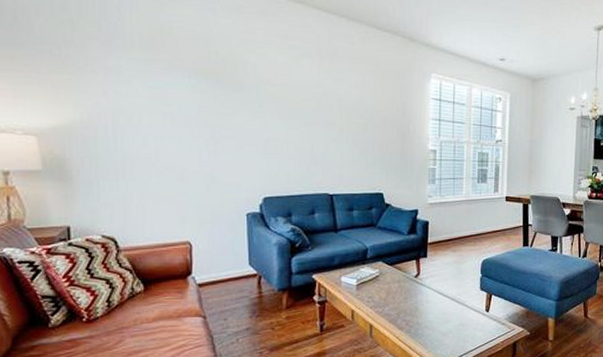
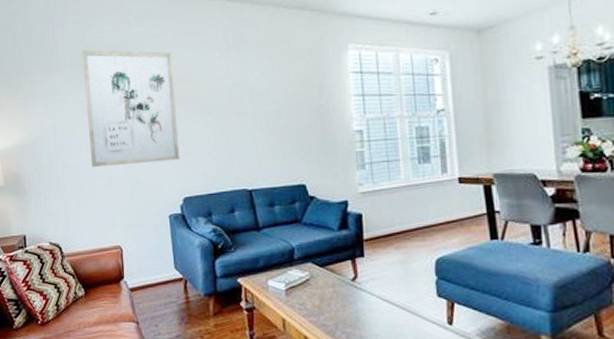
wall art: none [156,31,263,160] -> present [83,50,180,168]

